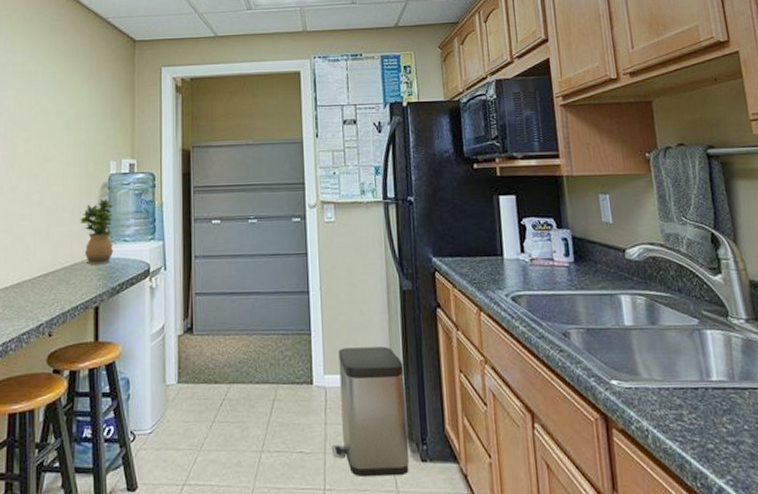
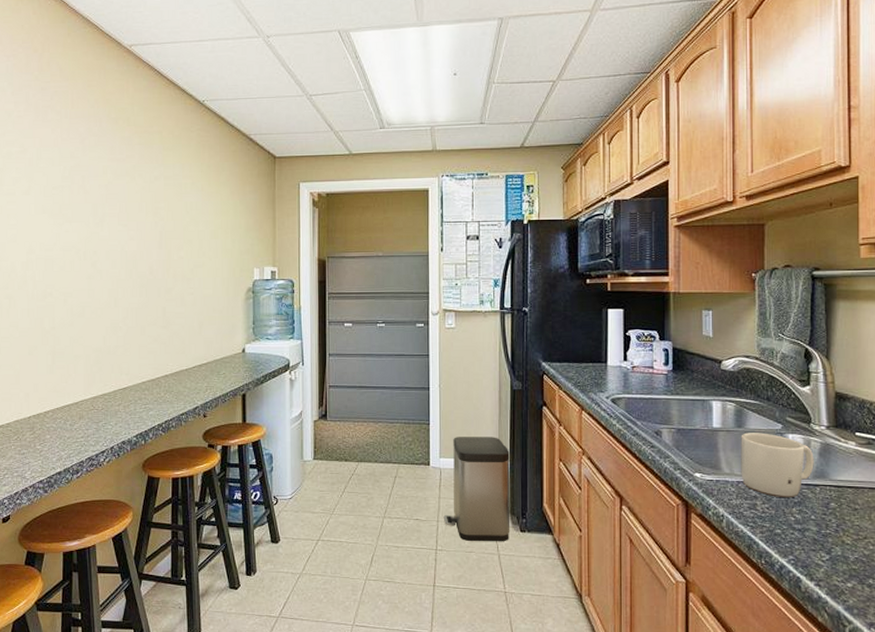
potted plant: present [80,199,114,265] -> none [228,302,258,358]
mug: none [655,329,739,406] -> present [741,433,814,498]

